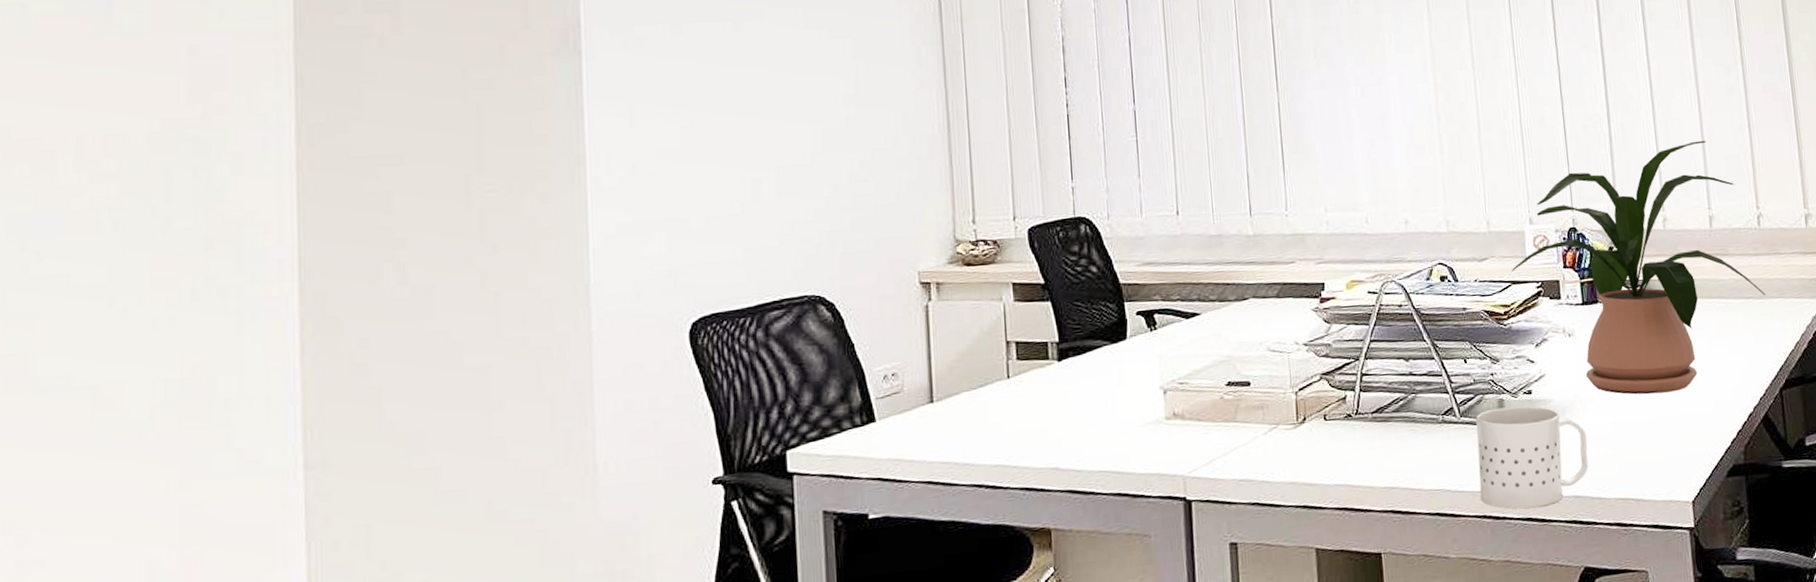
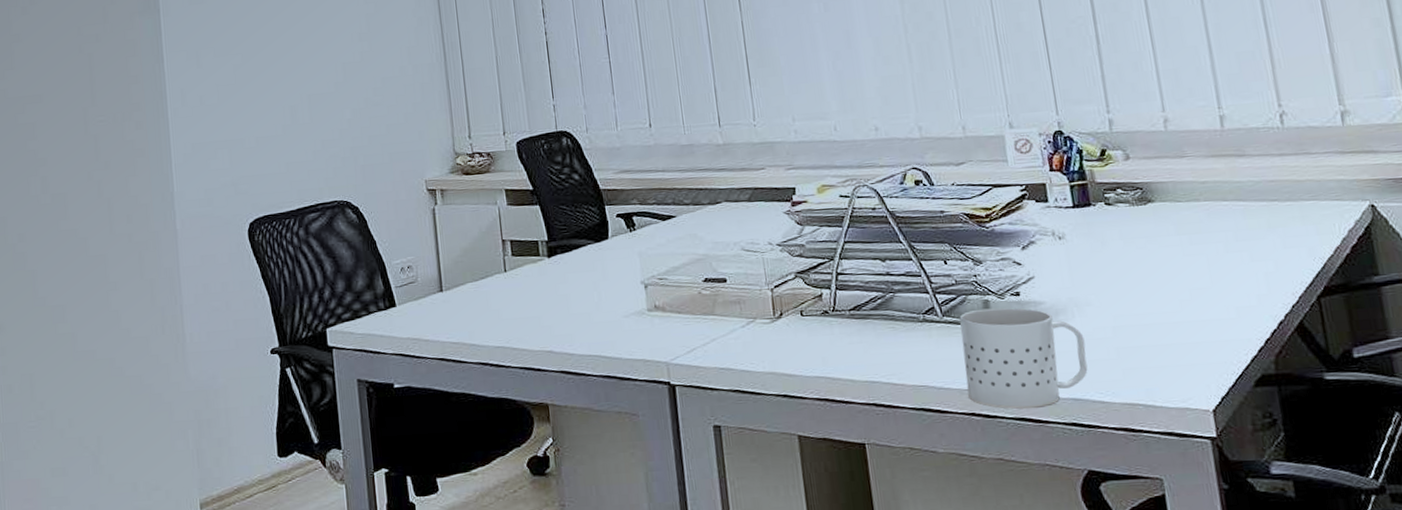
house plant: present [1511,140,1766,395] -> none [991,38,1295,299]

